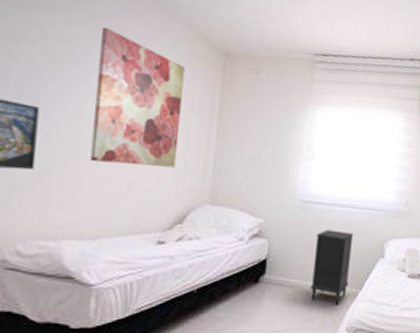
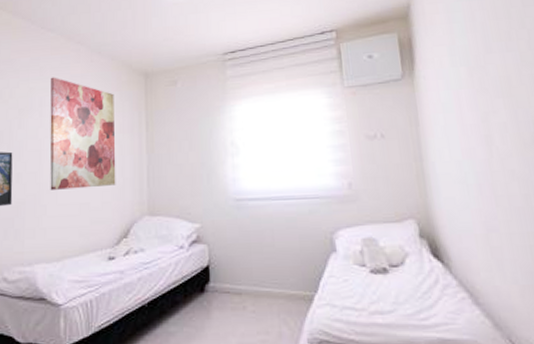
nightstand: present [310,229,354,305] -> none [255,226,301,313]

